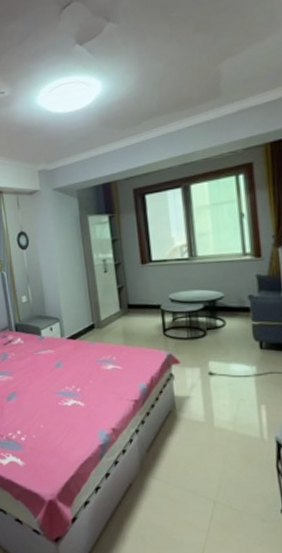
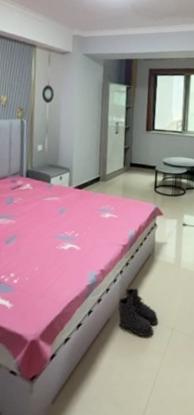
boots: none [139,449,195,508] -> present [118,287,159,337]

